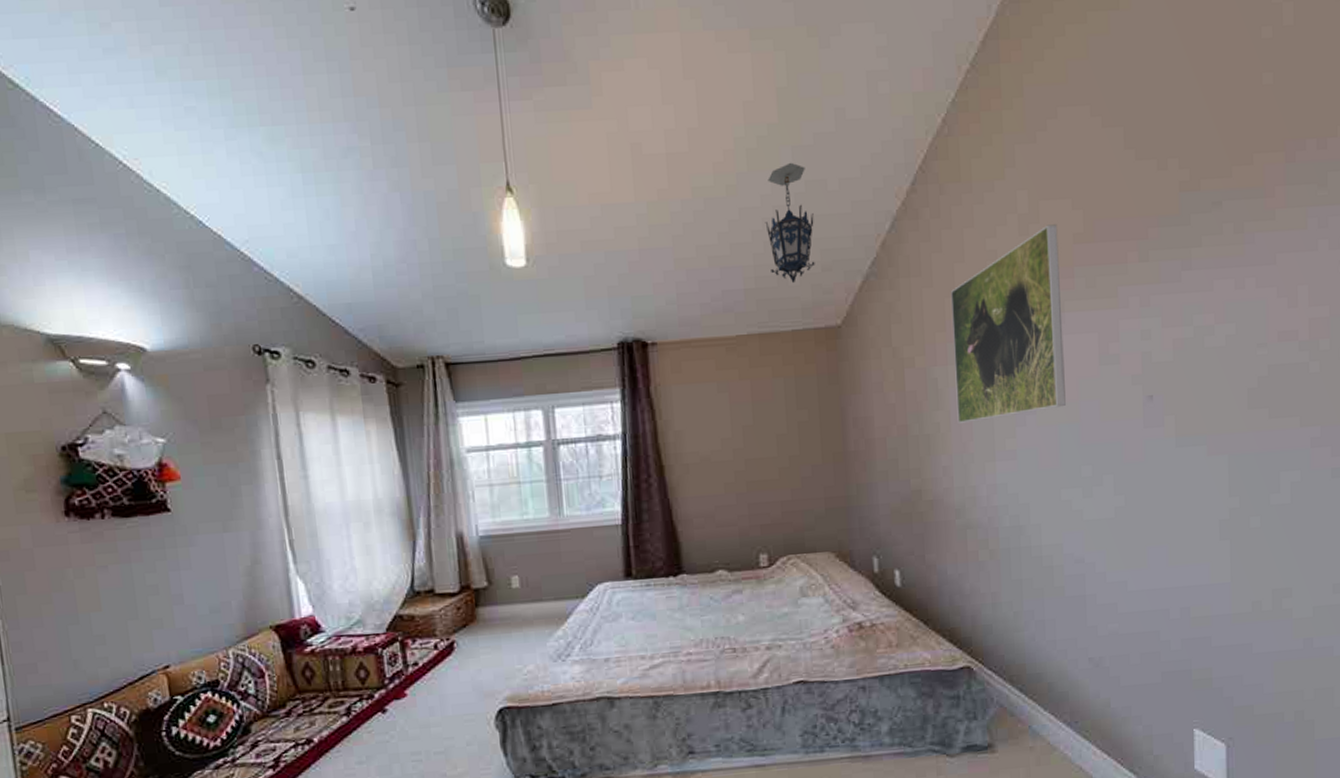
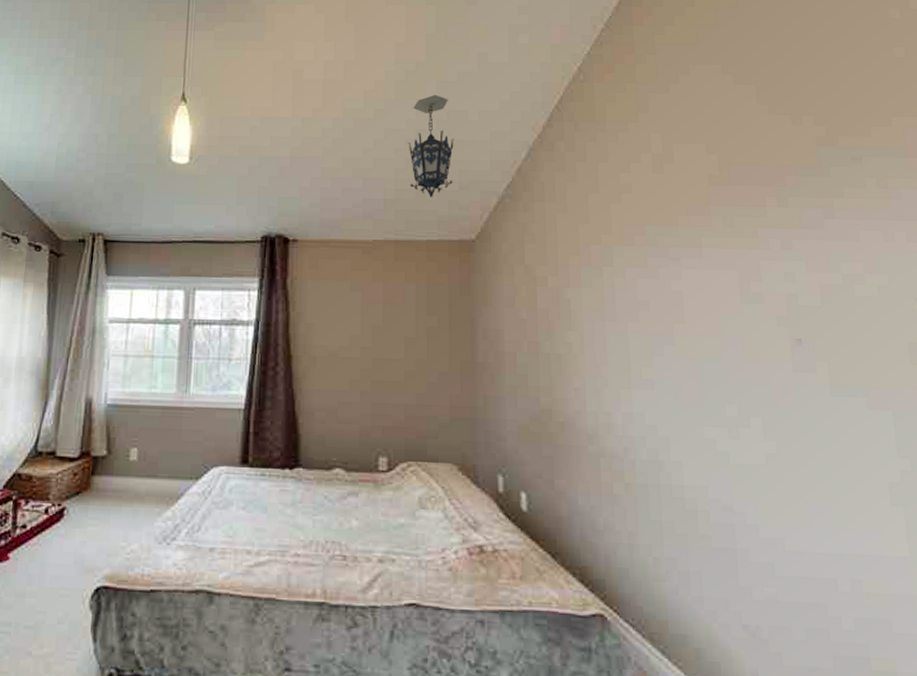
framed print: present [951,224,1066,423] -> none [585,165,706,346]

